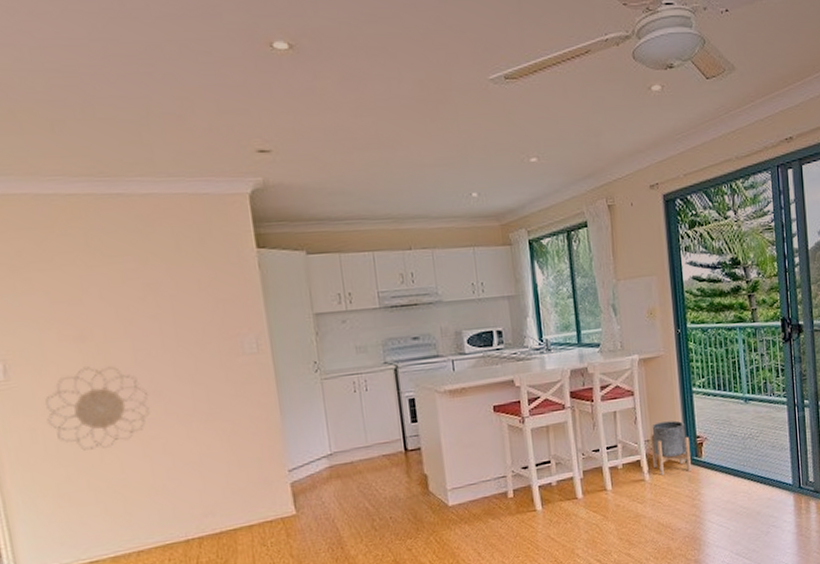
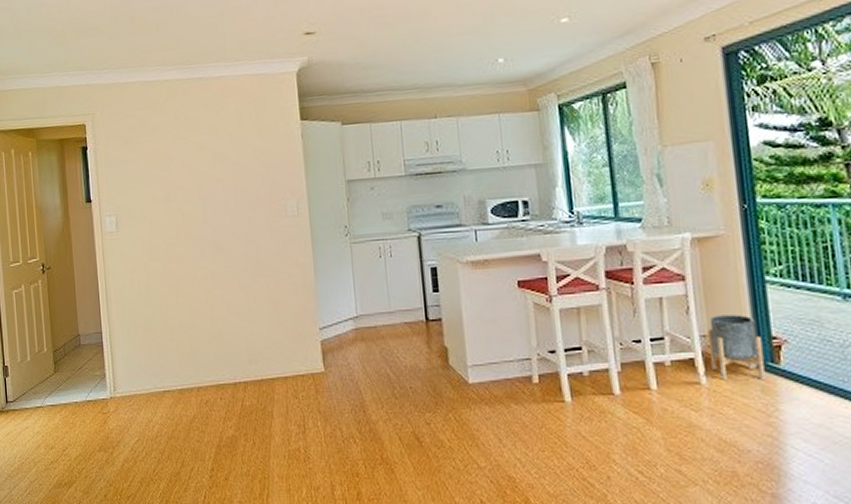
decorative wall piece: present [45,366,150,451] -> none [141,223,213,294]

